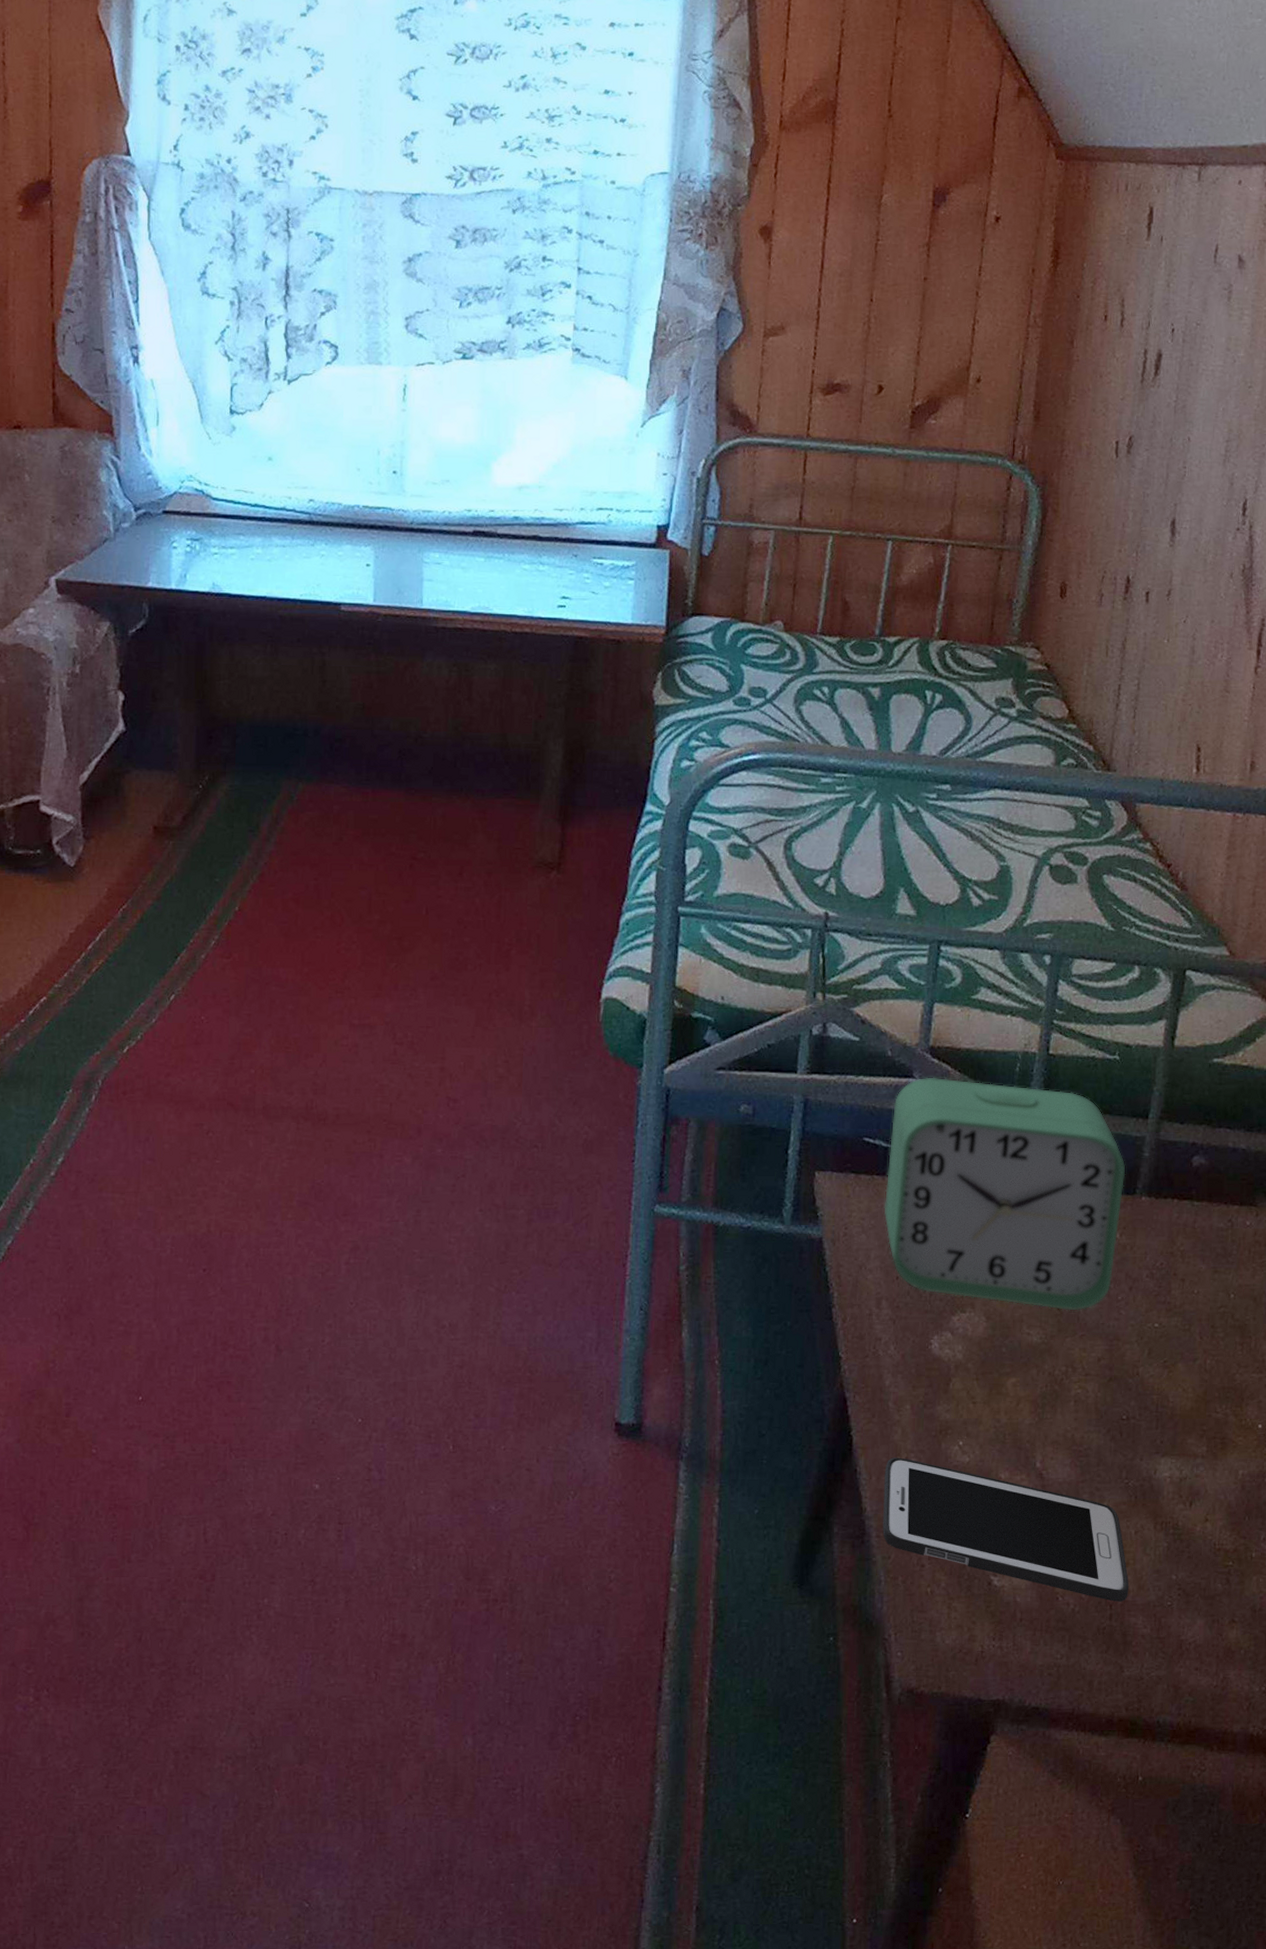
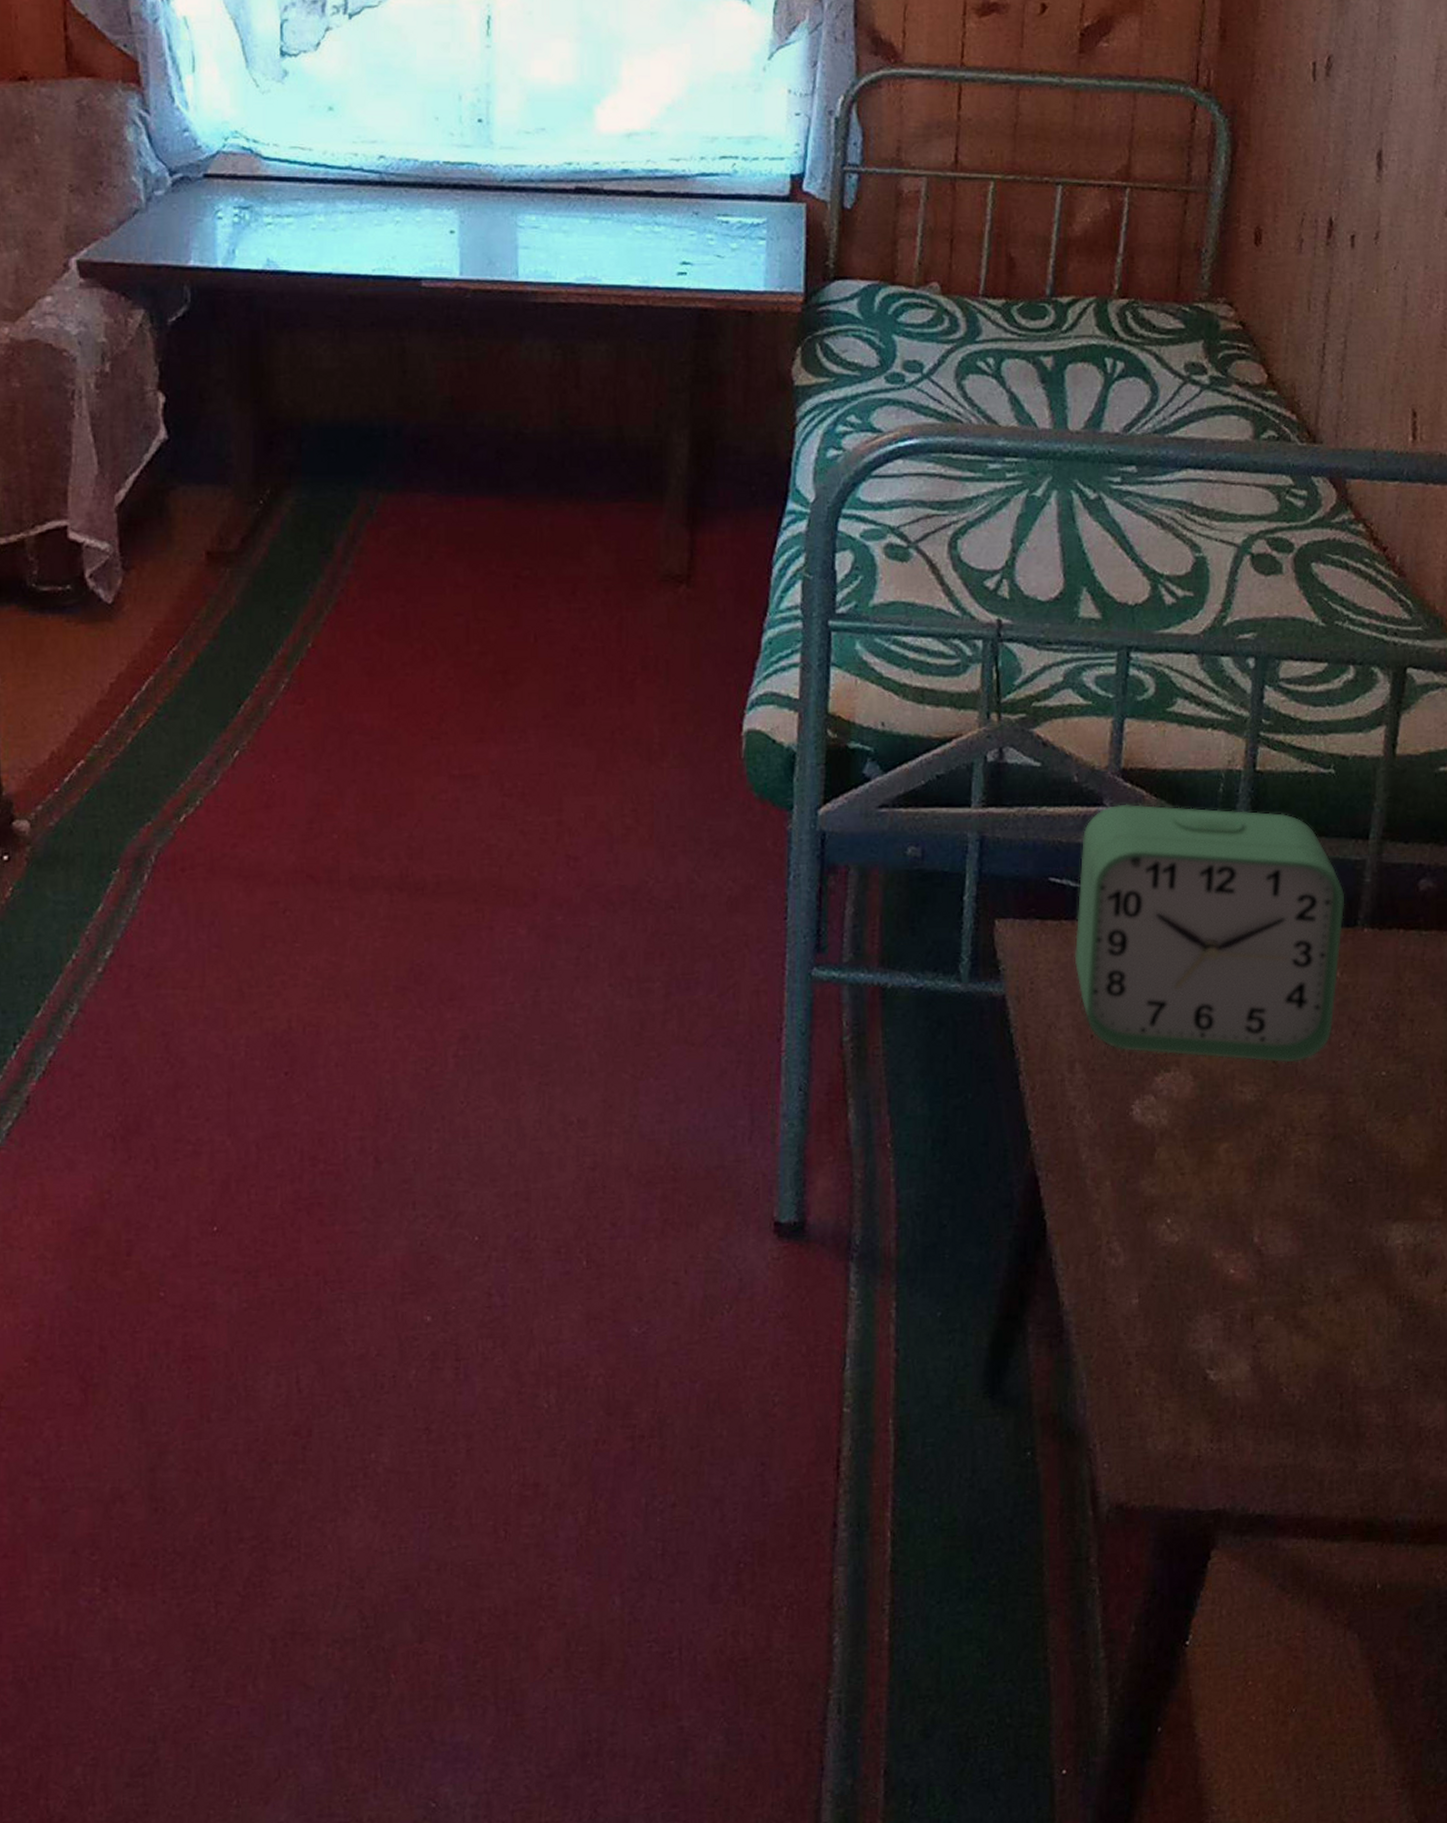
cell phone: present [883,1457,1129,1602] -> none [1083,1242,1360,1389]

